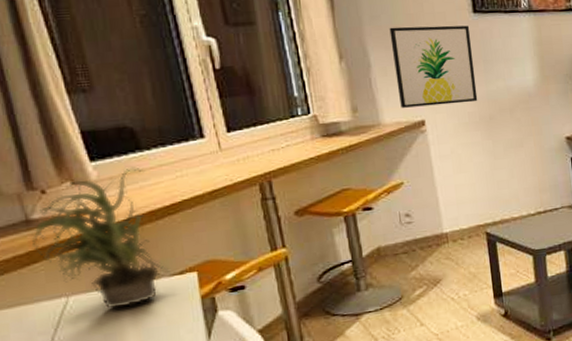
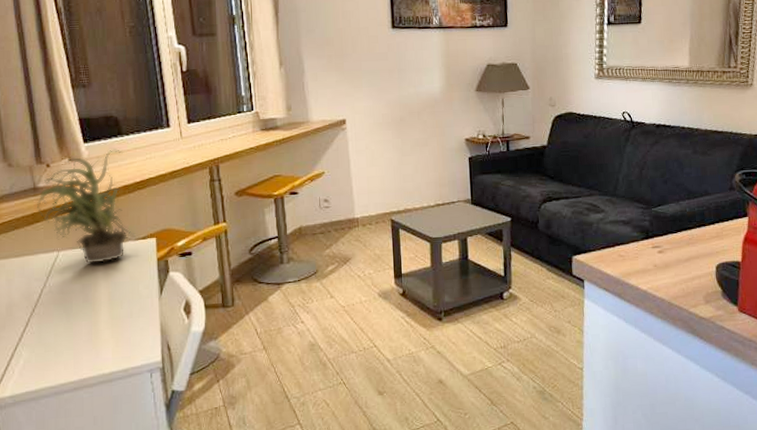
wall art: present [389,25,478,108] -> none [321,39,391,108]

